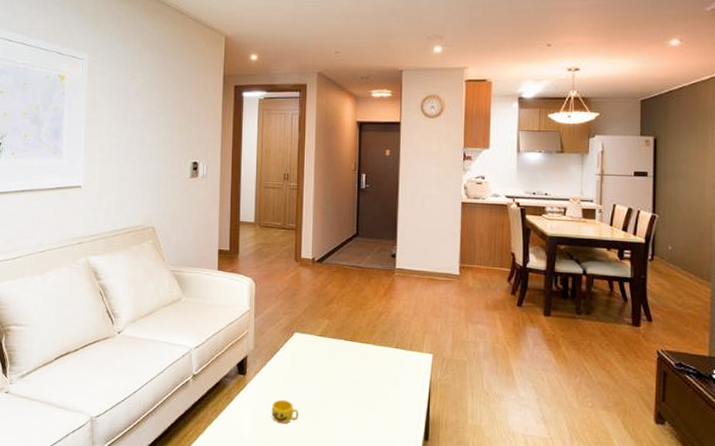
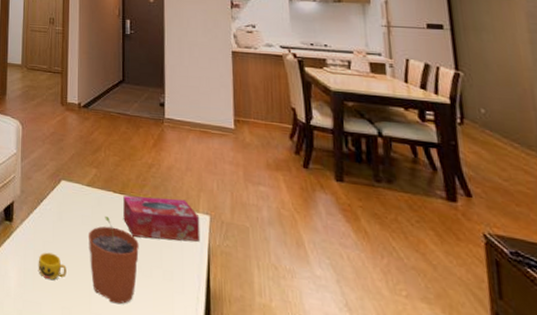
plant pot: none [319,362,367,439] -> present [88,215,139,305]
tissue box: none [353,341,424,379] -> present [123,195,201,242]

